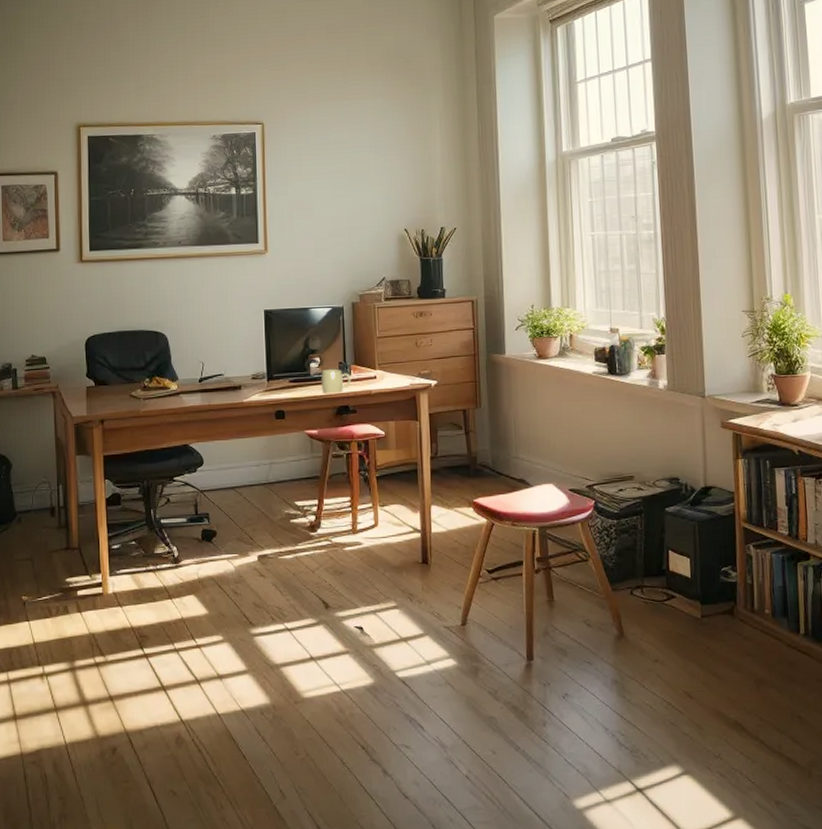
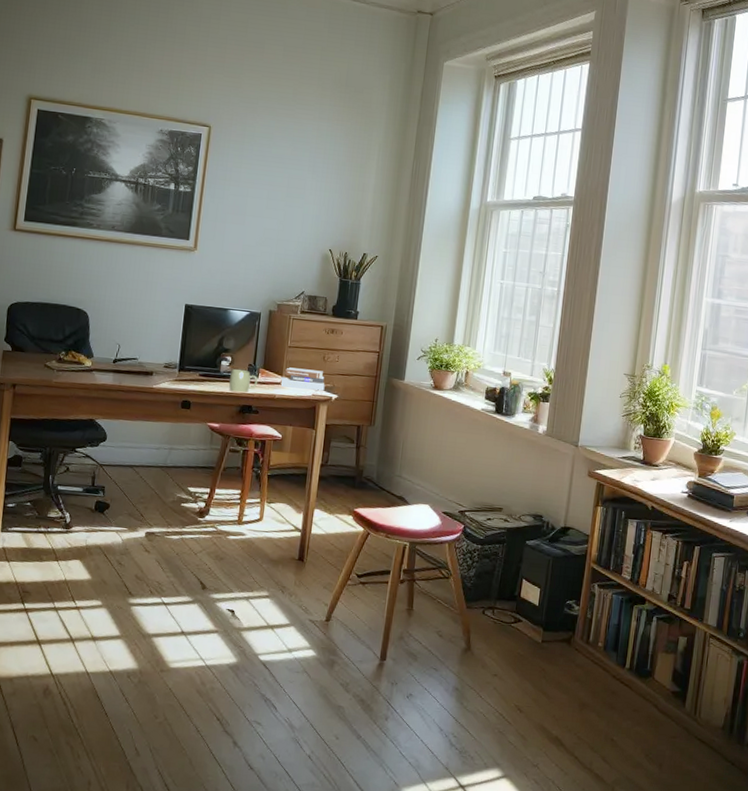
books: none [375,357,422,382] -> present [280,367,325,391]

